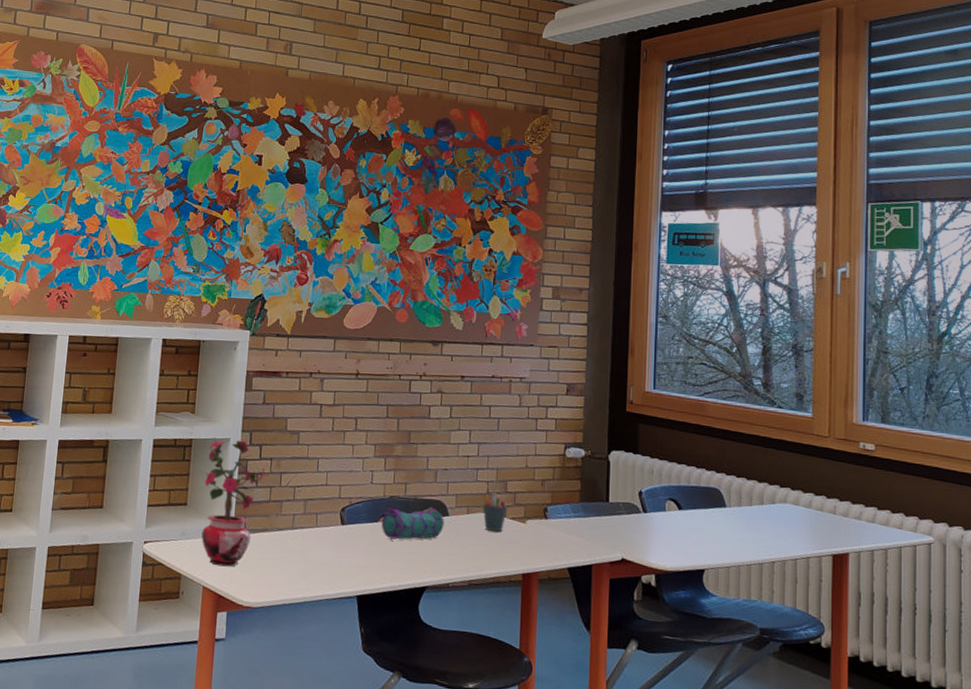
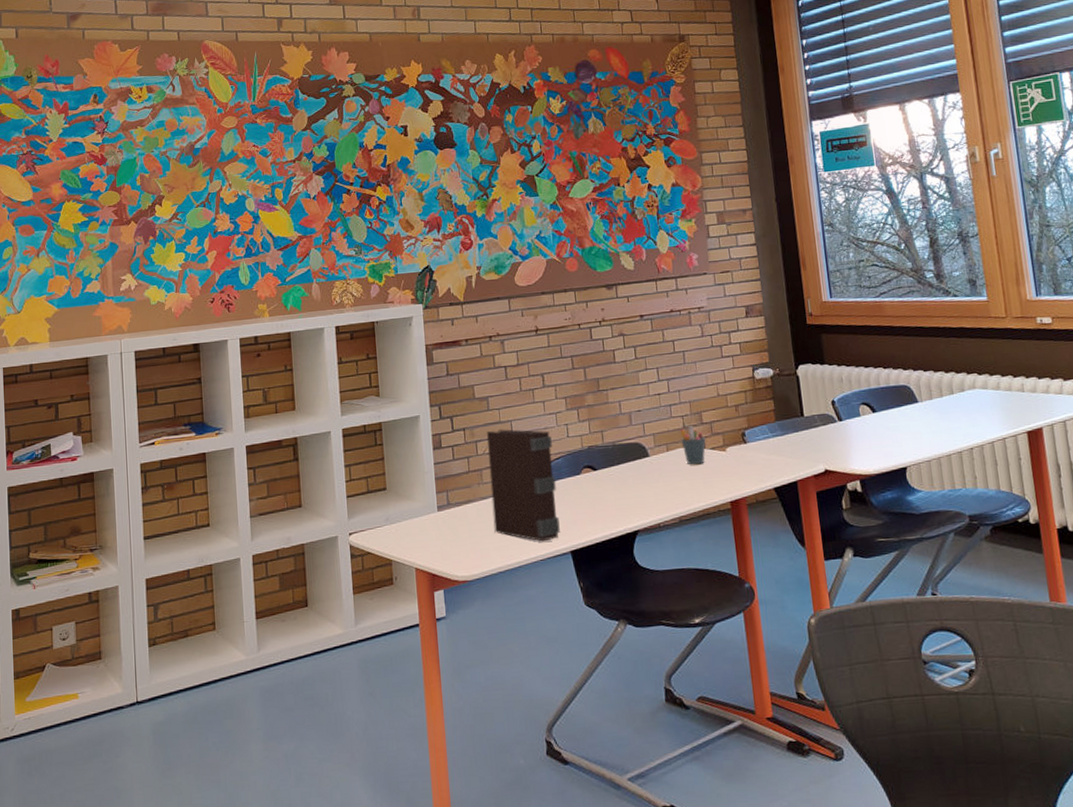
potted plant: present [201,437,269,567] -> none [400,415,464,546]
book: none [285,465,355,582] -> present [486,429,560,542]
pencil case: present [381,506,444,540] -> none [583,450,646,489]

